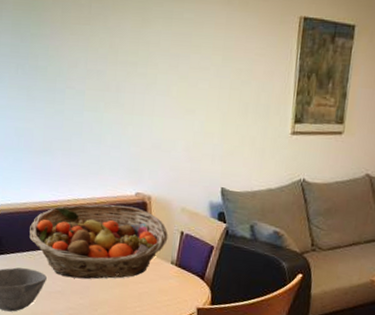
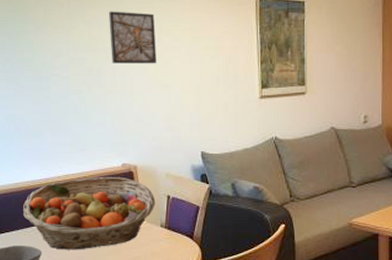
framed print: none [132,19,184,85] -> present [108,11,156,64]

